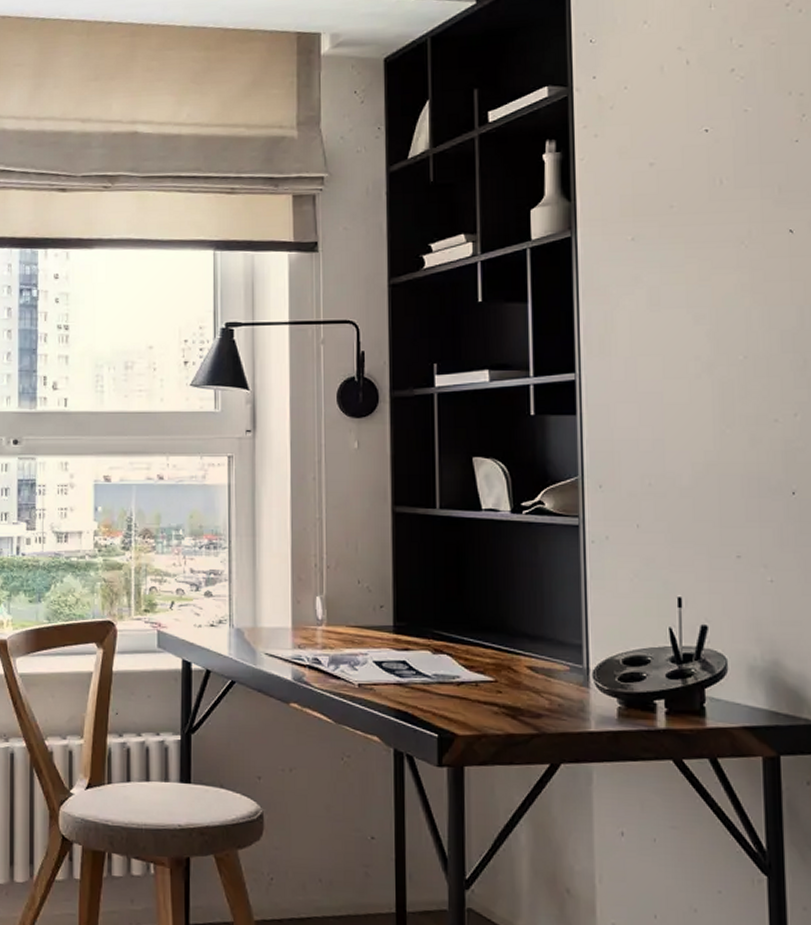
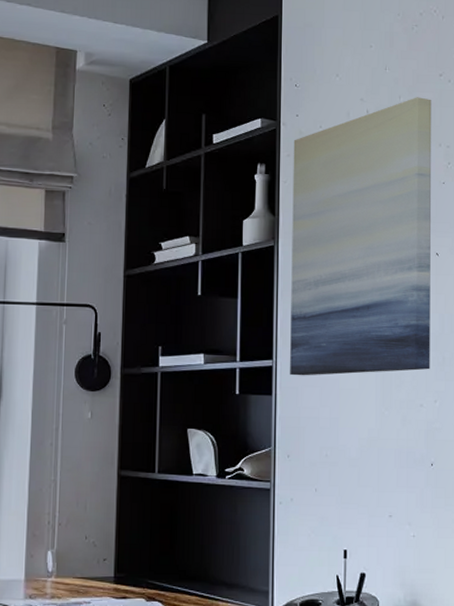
wall art: none [590,36,787,391] -> present [290,97,432,376]

